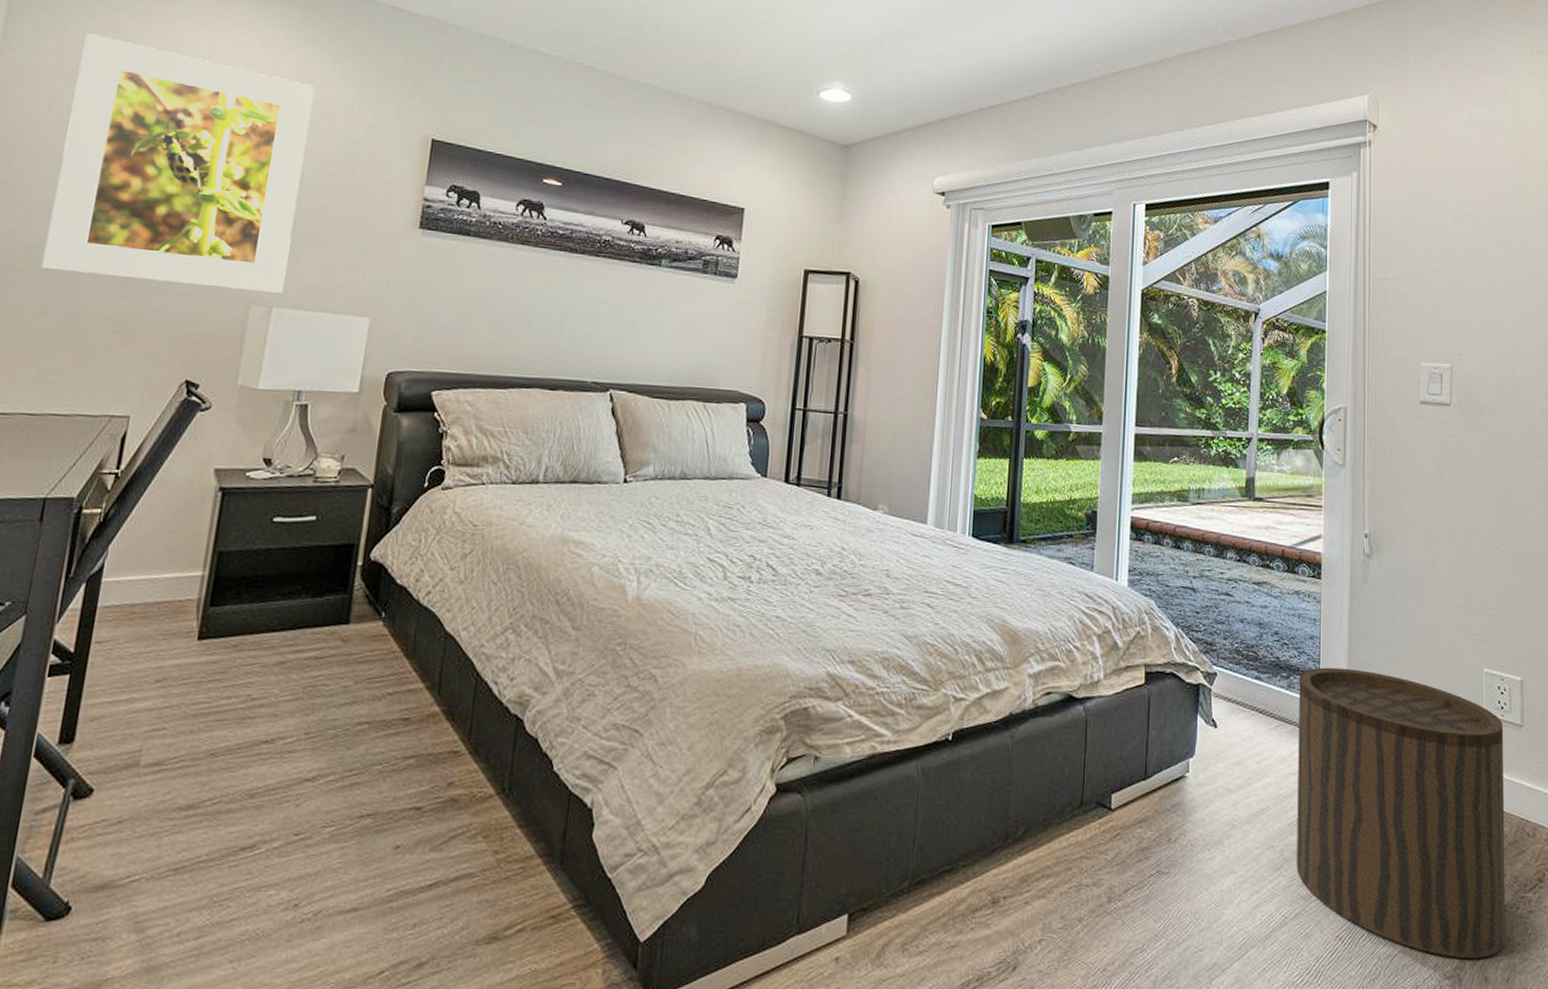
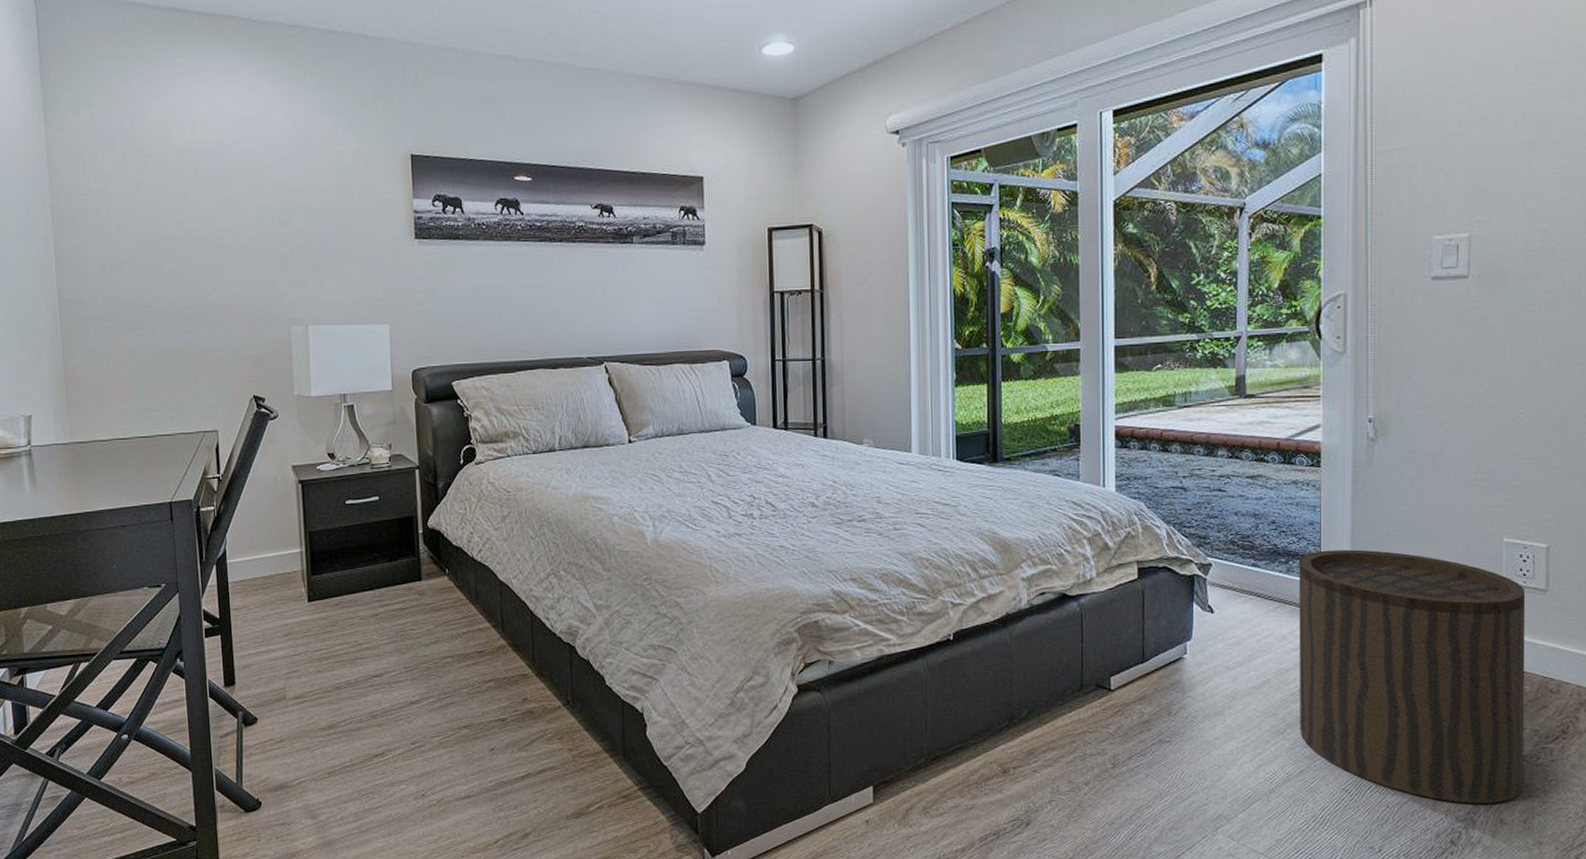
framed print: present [42,33,315,294] -> none [108,105,314,317]

